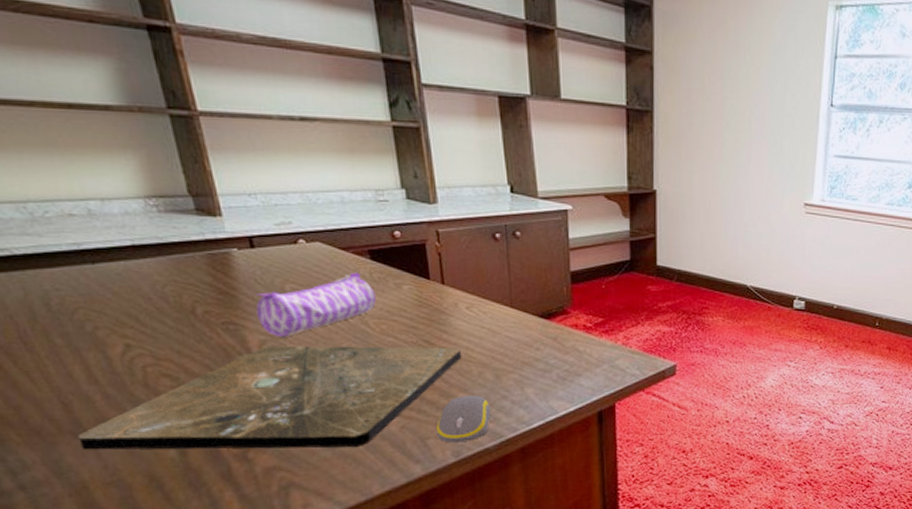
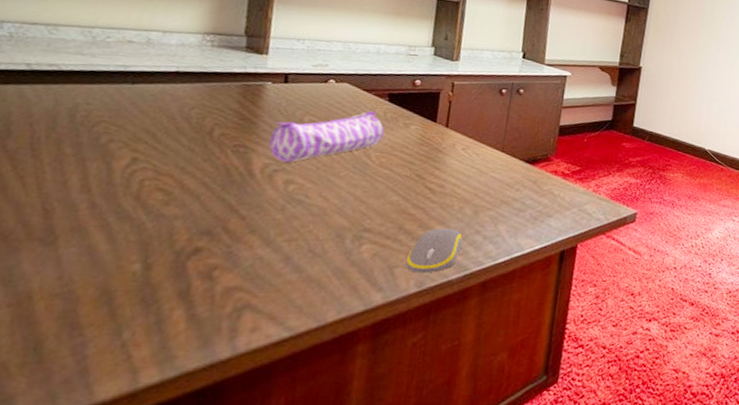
aerial map: present [77,346,462,450] -> none [44,169,449,271]

